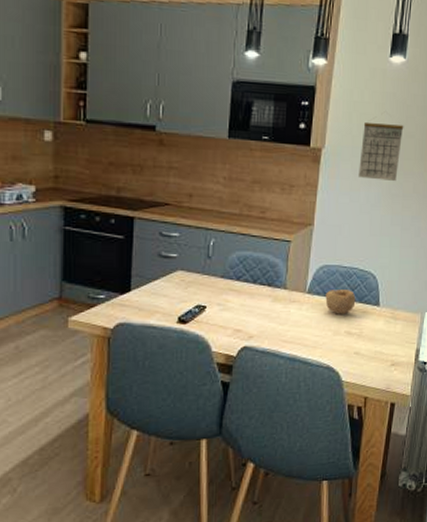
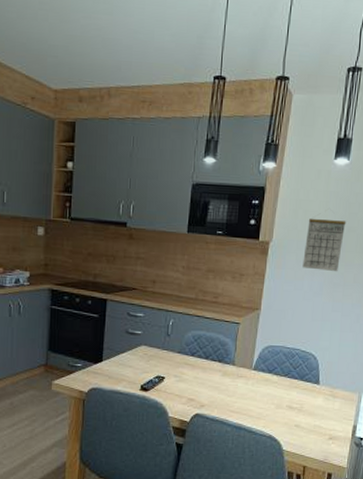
bowl: present [325,290,356,314] -> none [269,368,298,390]

